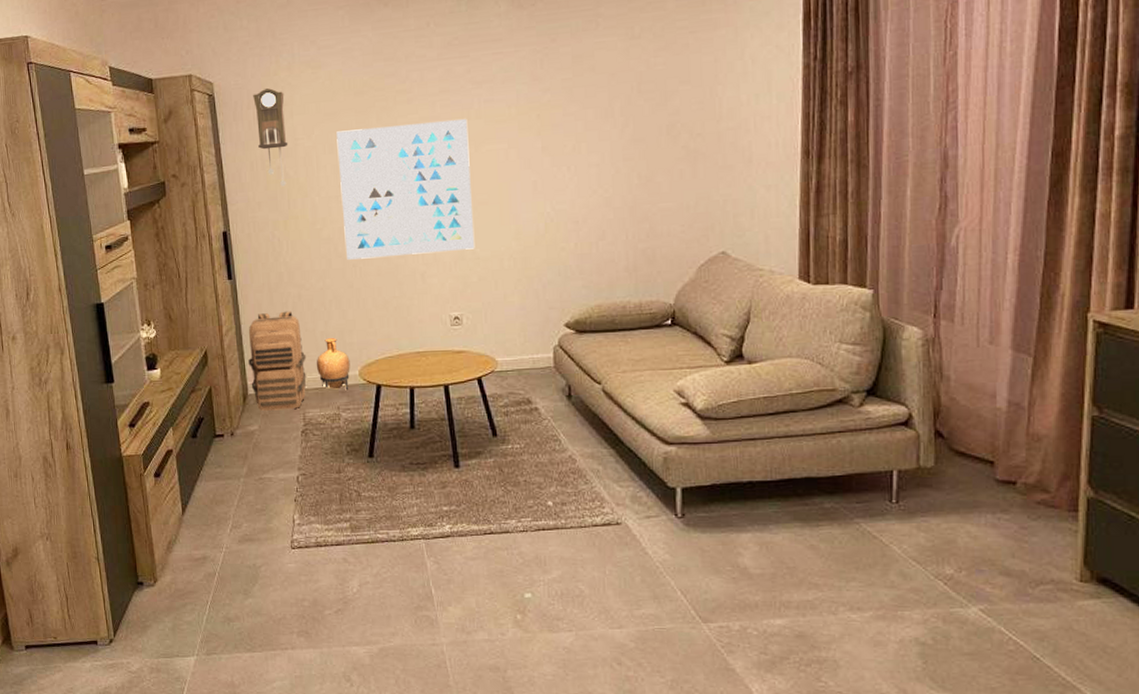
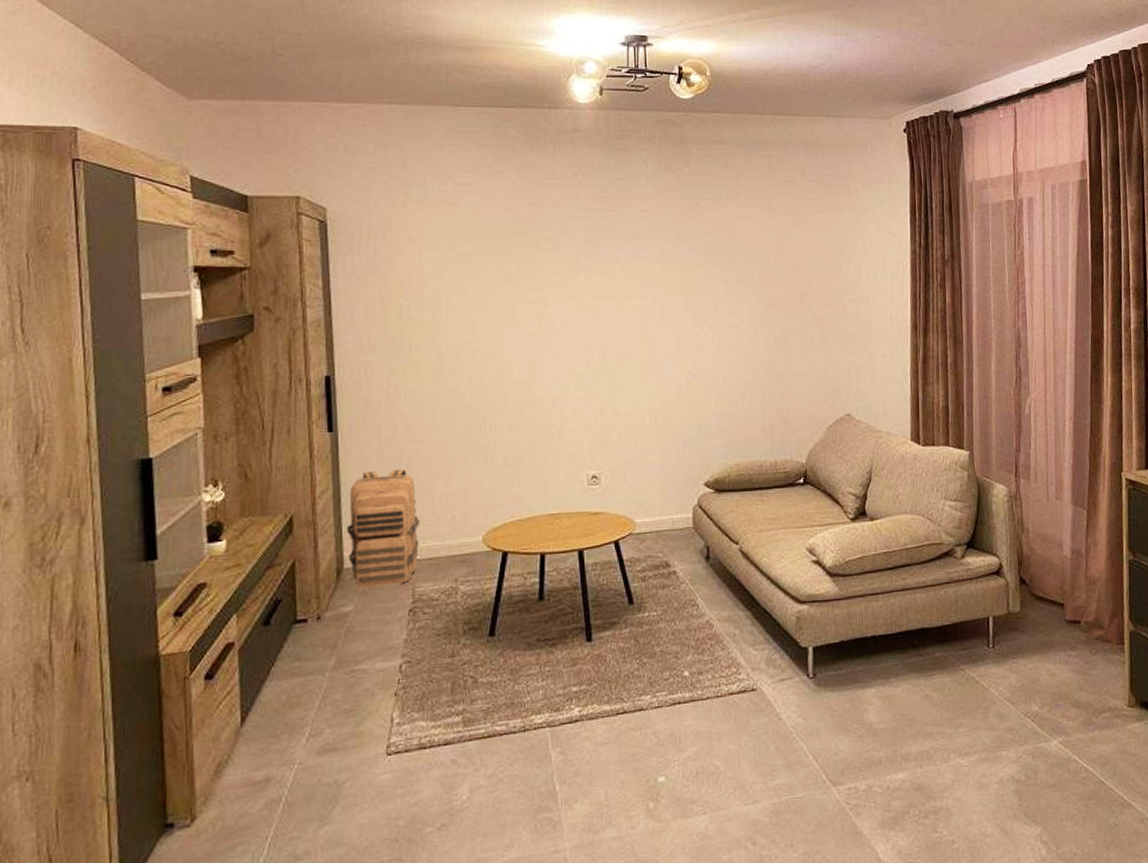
pendulum clock: present [253,88,288,187] -> none [375,221,414,329]
vase: present [316,338,350,390] -> none [431,500,473,559]
wall art: present [336,119,475,260] -> none [471,272,616,412]

